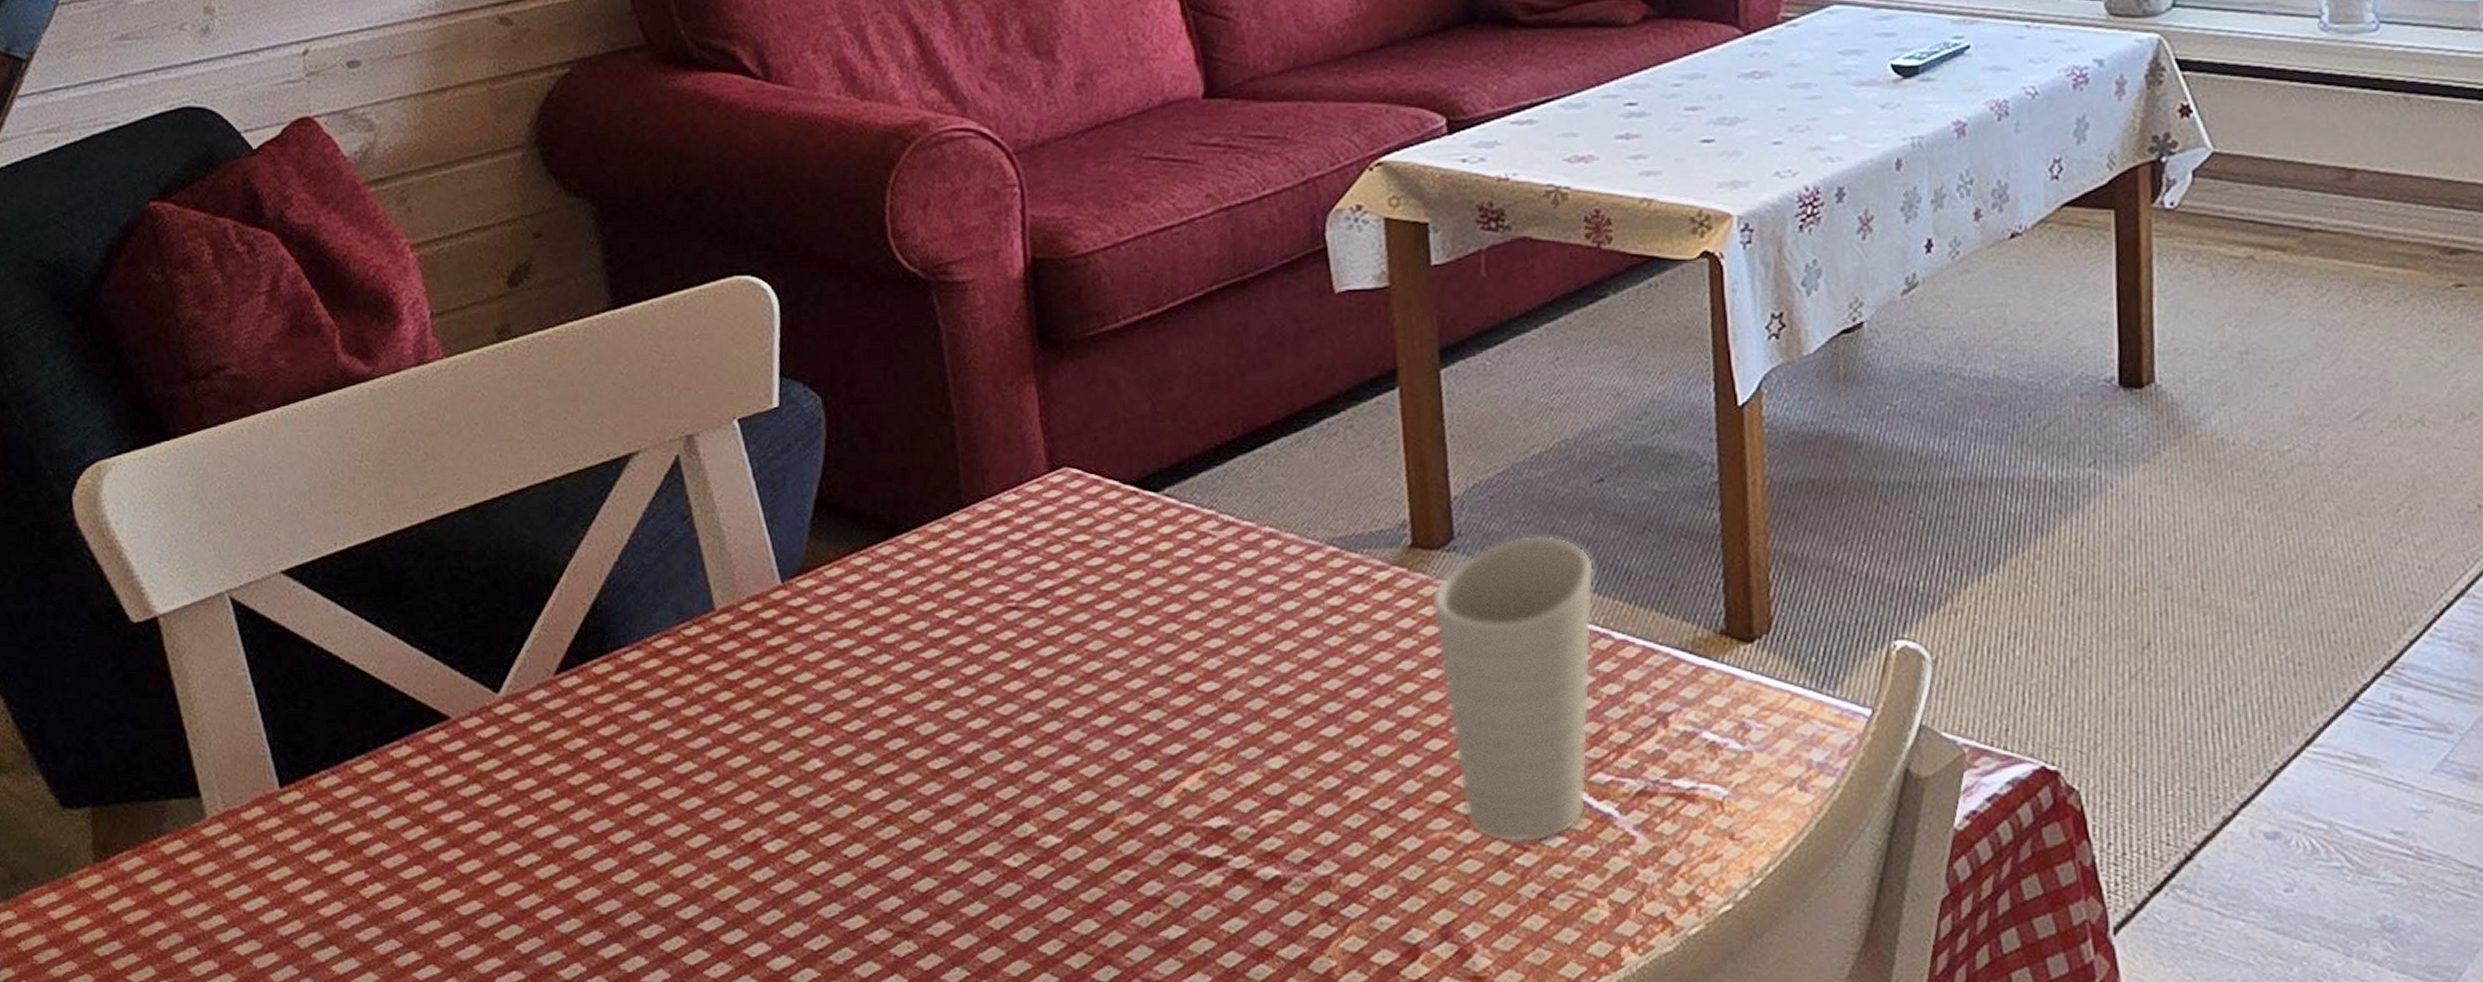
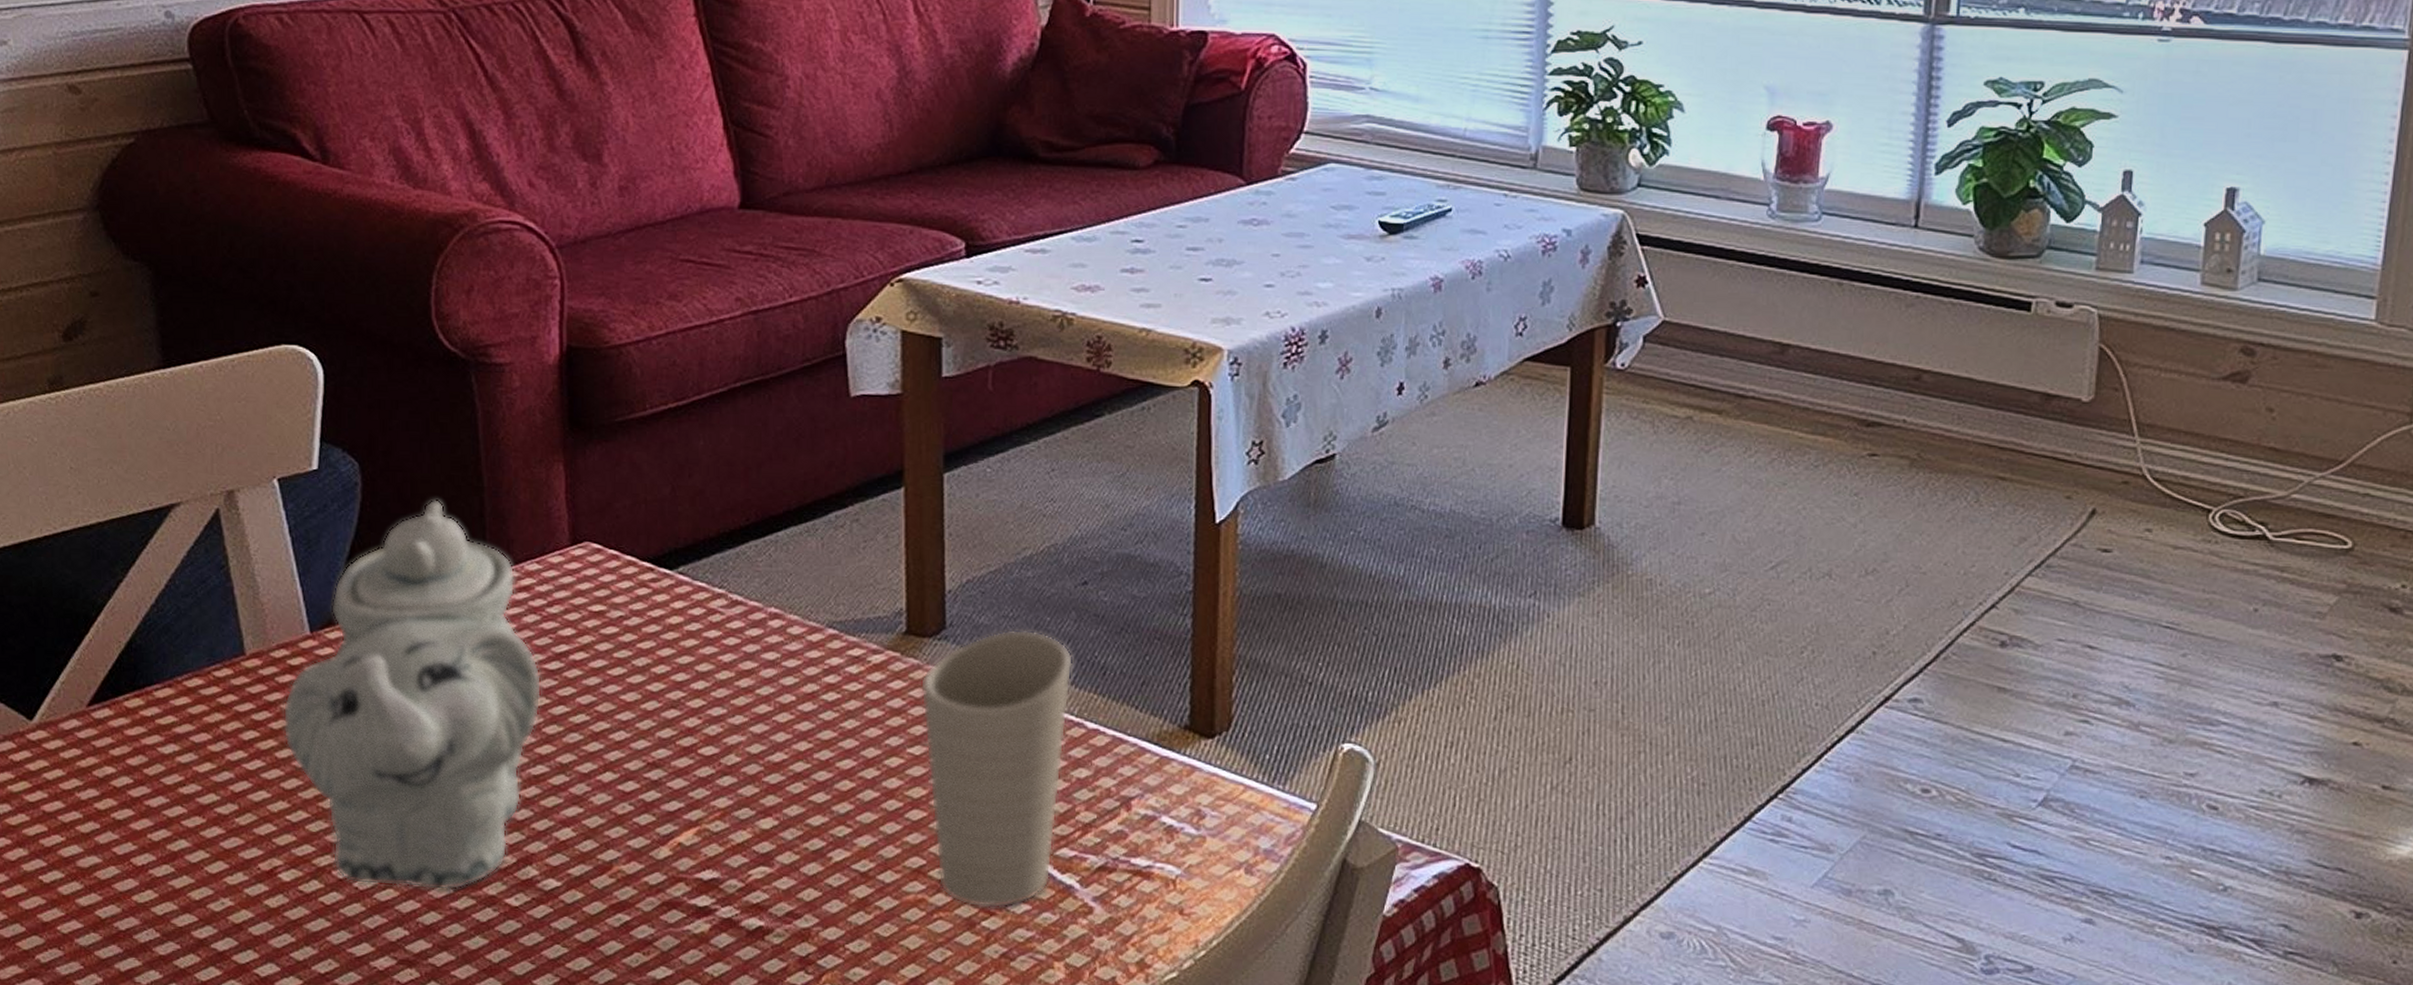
teapot: none [757,432,1029,854] -> present [283,499,542,891]

